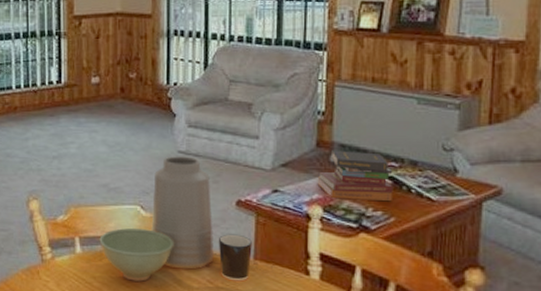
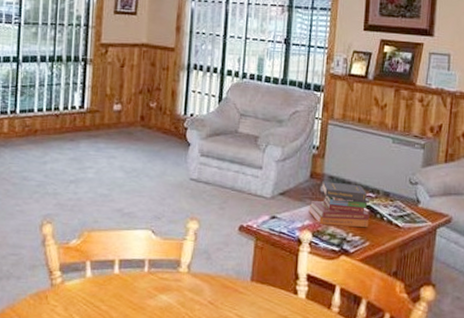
bowl: present [99,228,173,282] -> none [110,252,180,304]
vase: present [151,156,214,269] -> none [160,183,217,291]
mug: present [219,234,252,282] -> none [220,257,250,302]

